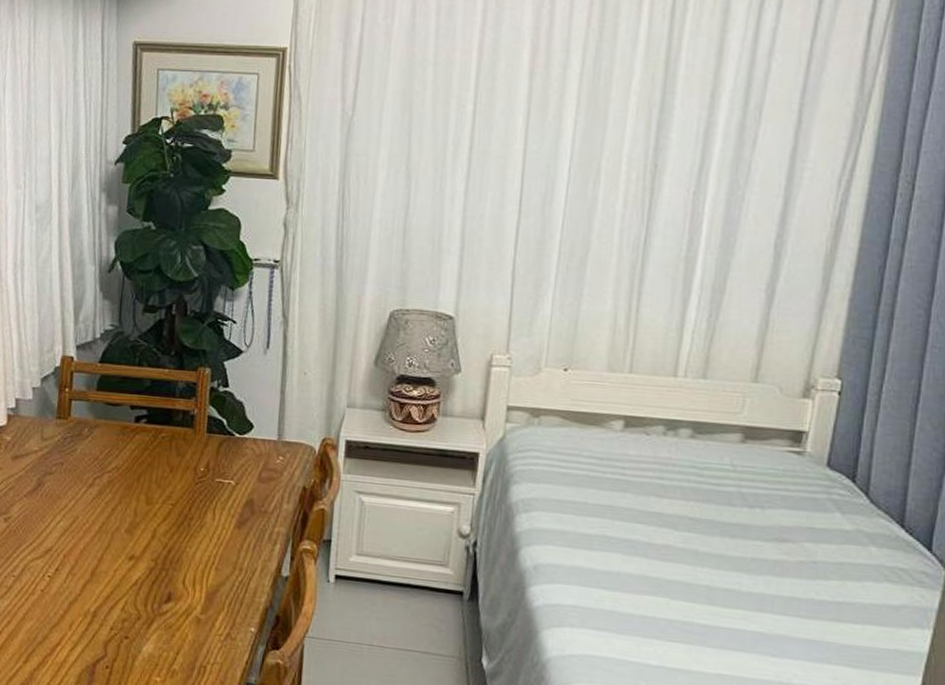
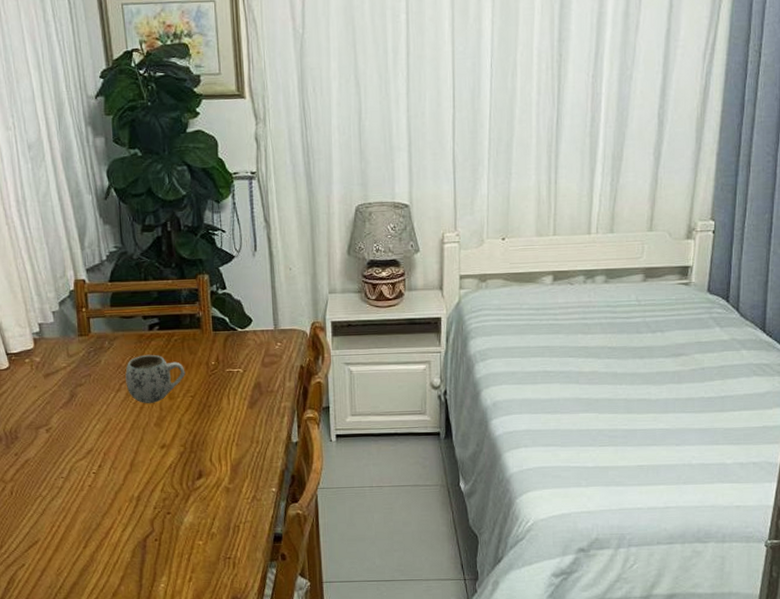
mug: none [100,449,169,507] -> present [125,354,186,404]

